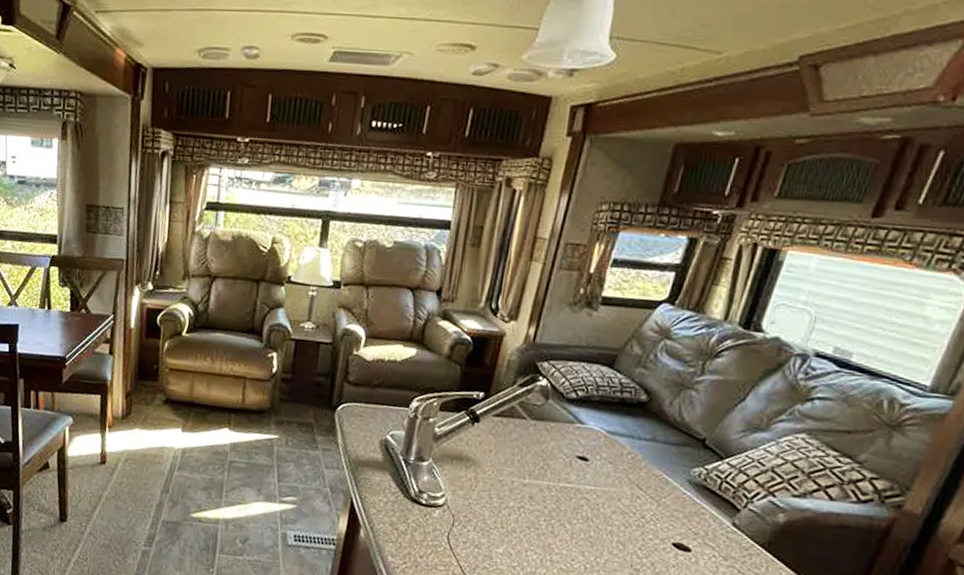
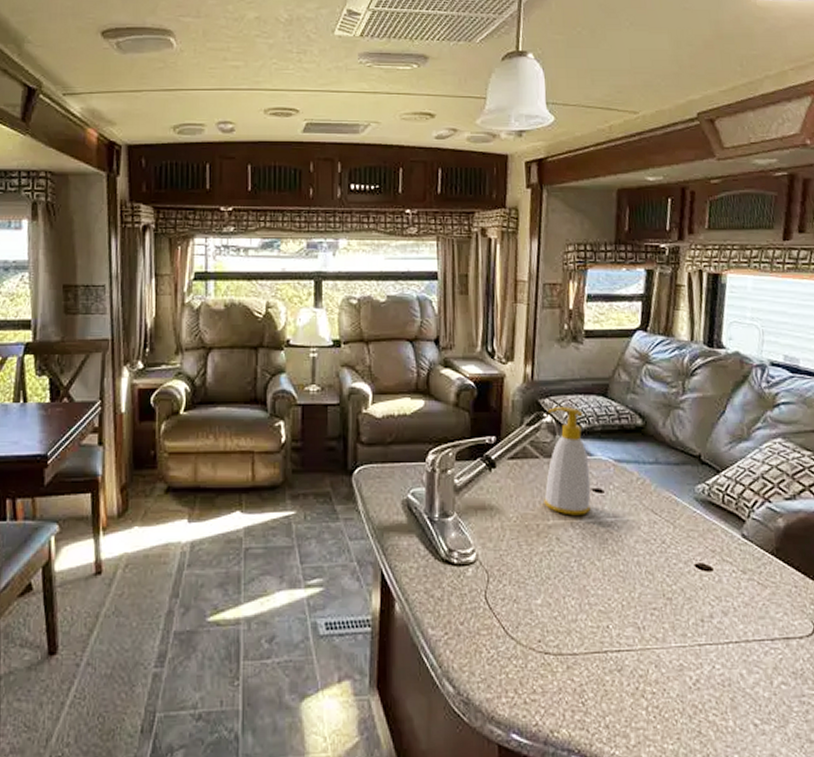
soap bottle: none [523,371,583,480] -> present [544,407,591,516]

